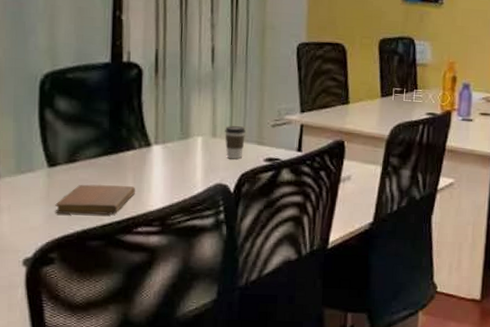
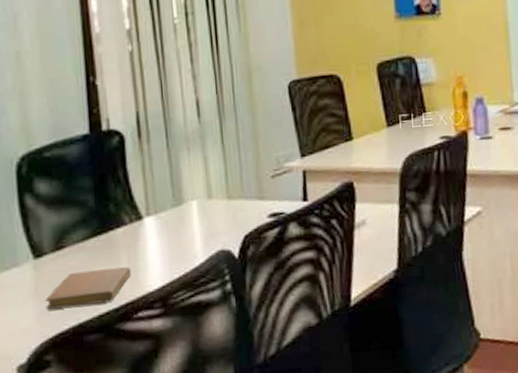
coffee cup: present [225,126,246,159] -> none [221,182,244,221]

